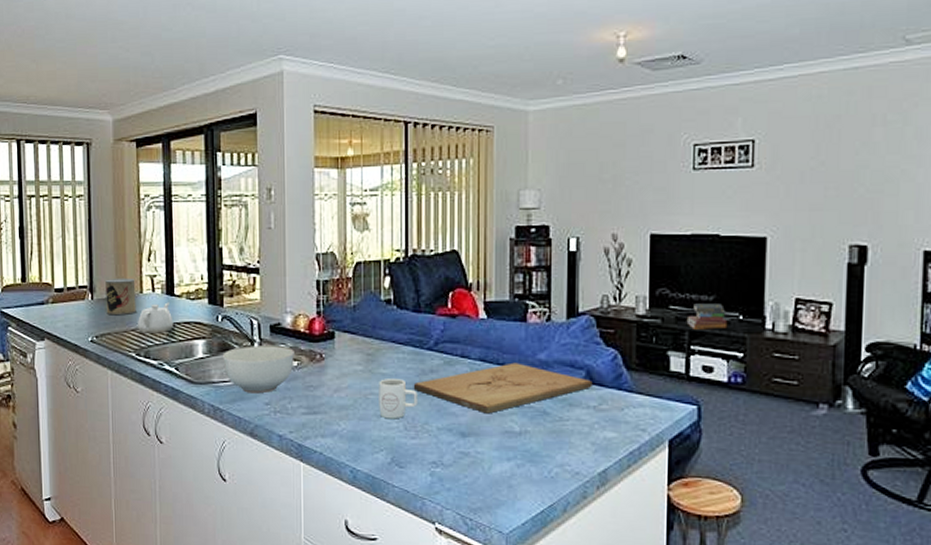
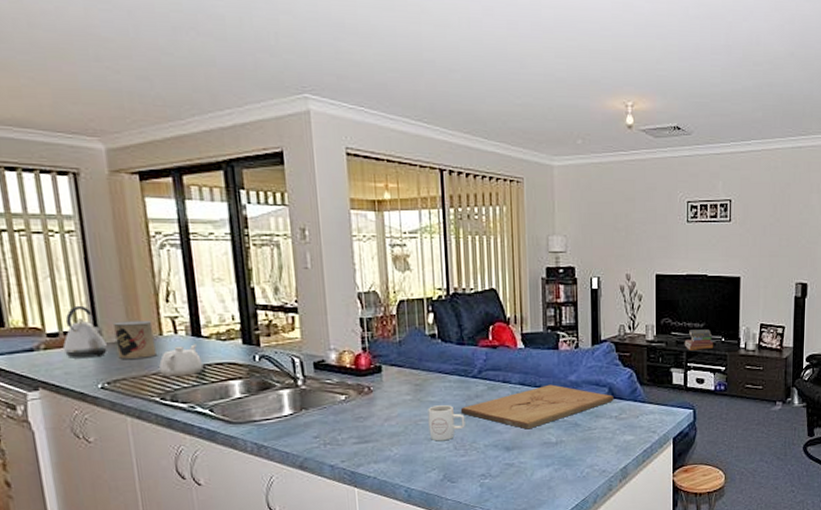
kettle: none [65,263,98,313] -> present [62,305,107,358]
bowl: present [222,346,294,394] -> none [262,382,342,429]

